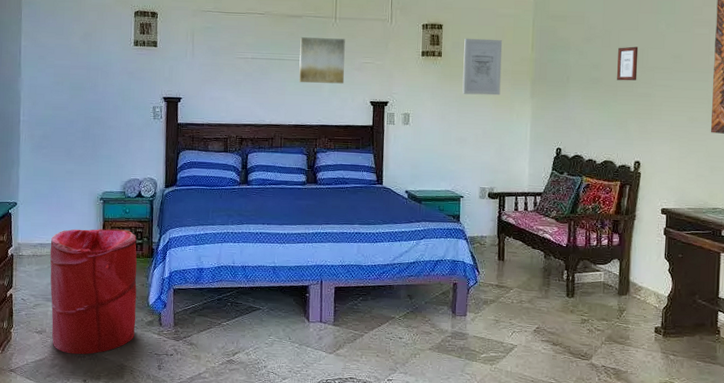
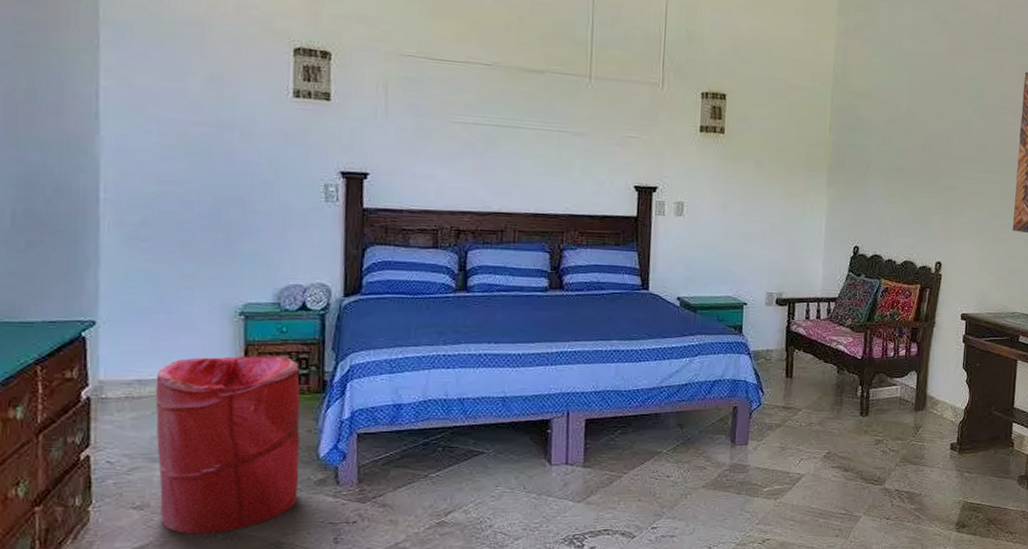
wall art: present [299,37,345,84] -> none [539,99,603,162]
wall art: present [462,38,503,96] -> none [748,112,797,184]
picture frame: present [617,46,639,81] -> none [920,132,944,172]

